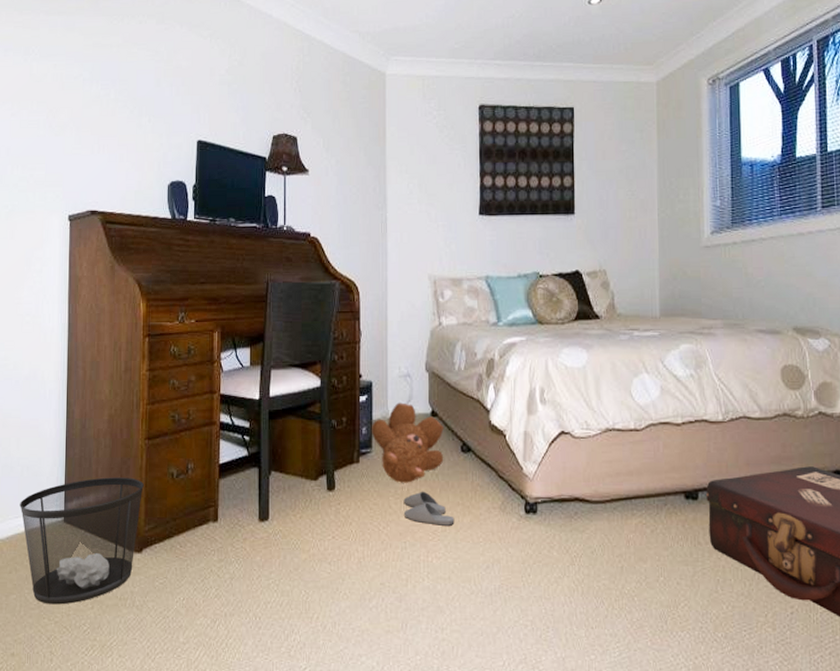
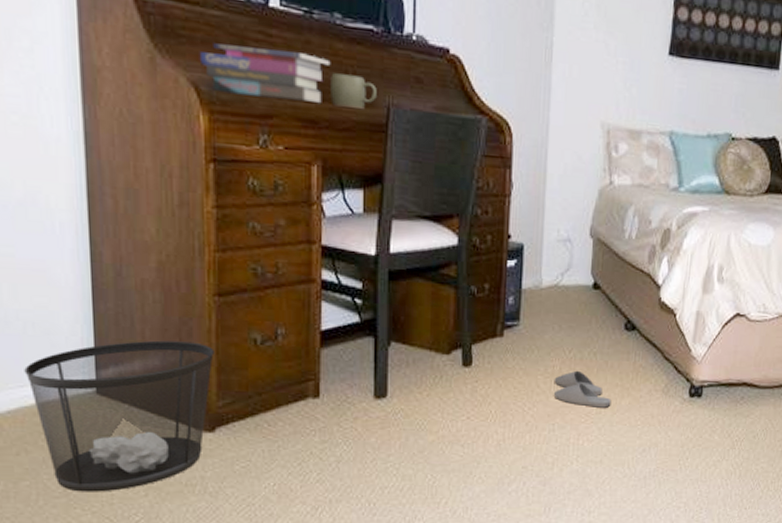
books: none [141,250,227,286] -> present [199,43,331,104]
mug: none [227,261,259,287] -> present [330,73,377,110]
teddy bear: present [371,402,444,483] -> none [519,271,607,361]

